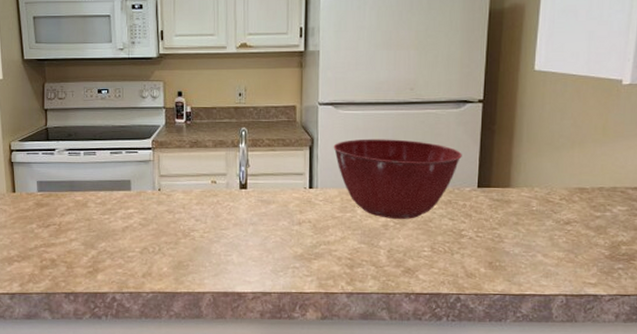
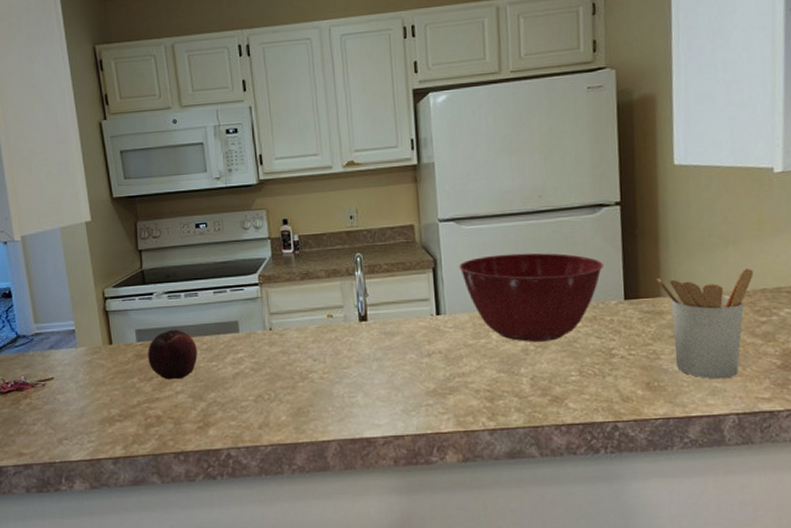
fruit: none [47,183,92,229] -> present [148,329,198,380]
utensil holder: none [508,167,594,264] -> present [657,268,753,380]

